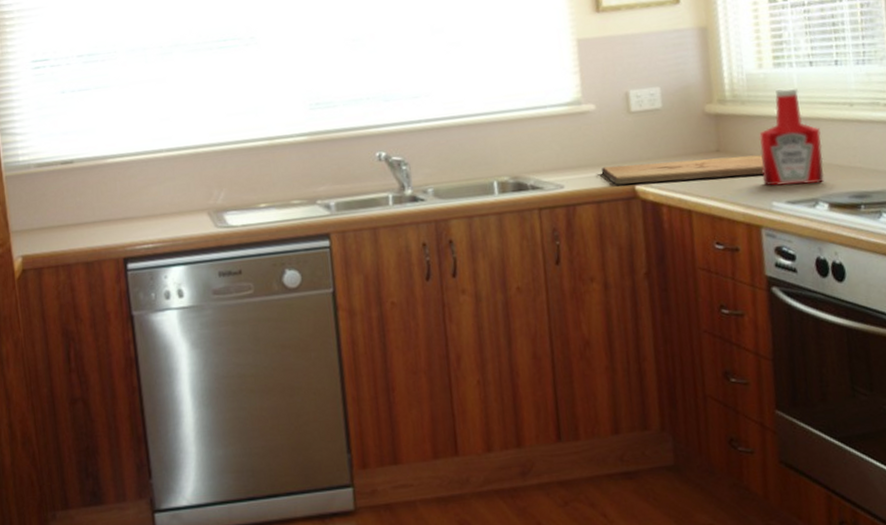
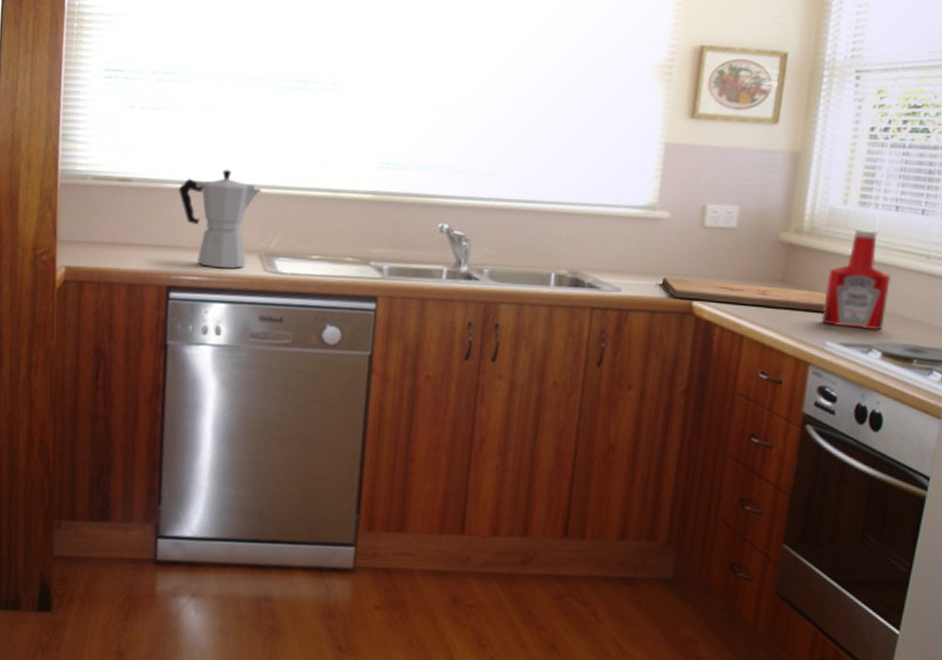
moka pot: none [120,135,200,233] -> present [179,169,262,269]

